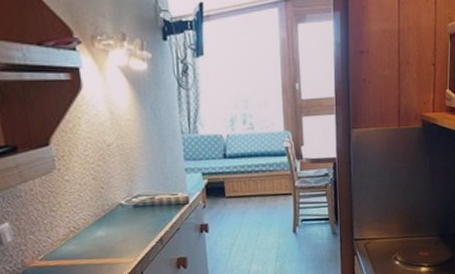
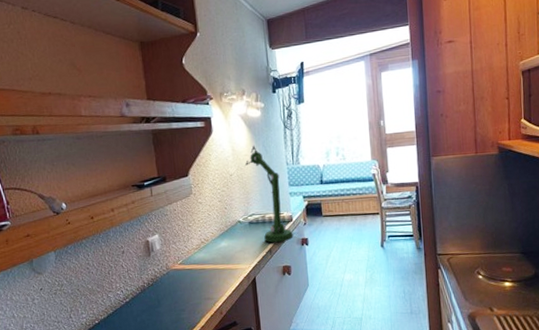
desk lamp: none [126,107,190,231] -> present [244,145,294,243]

